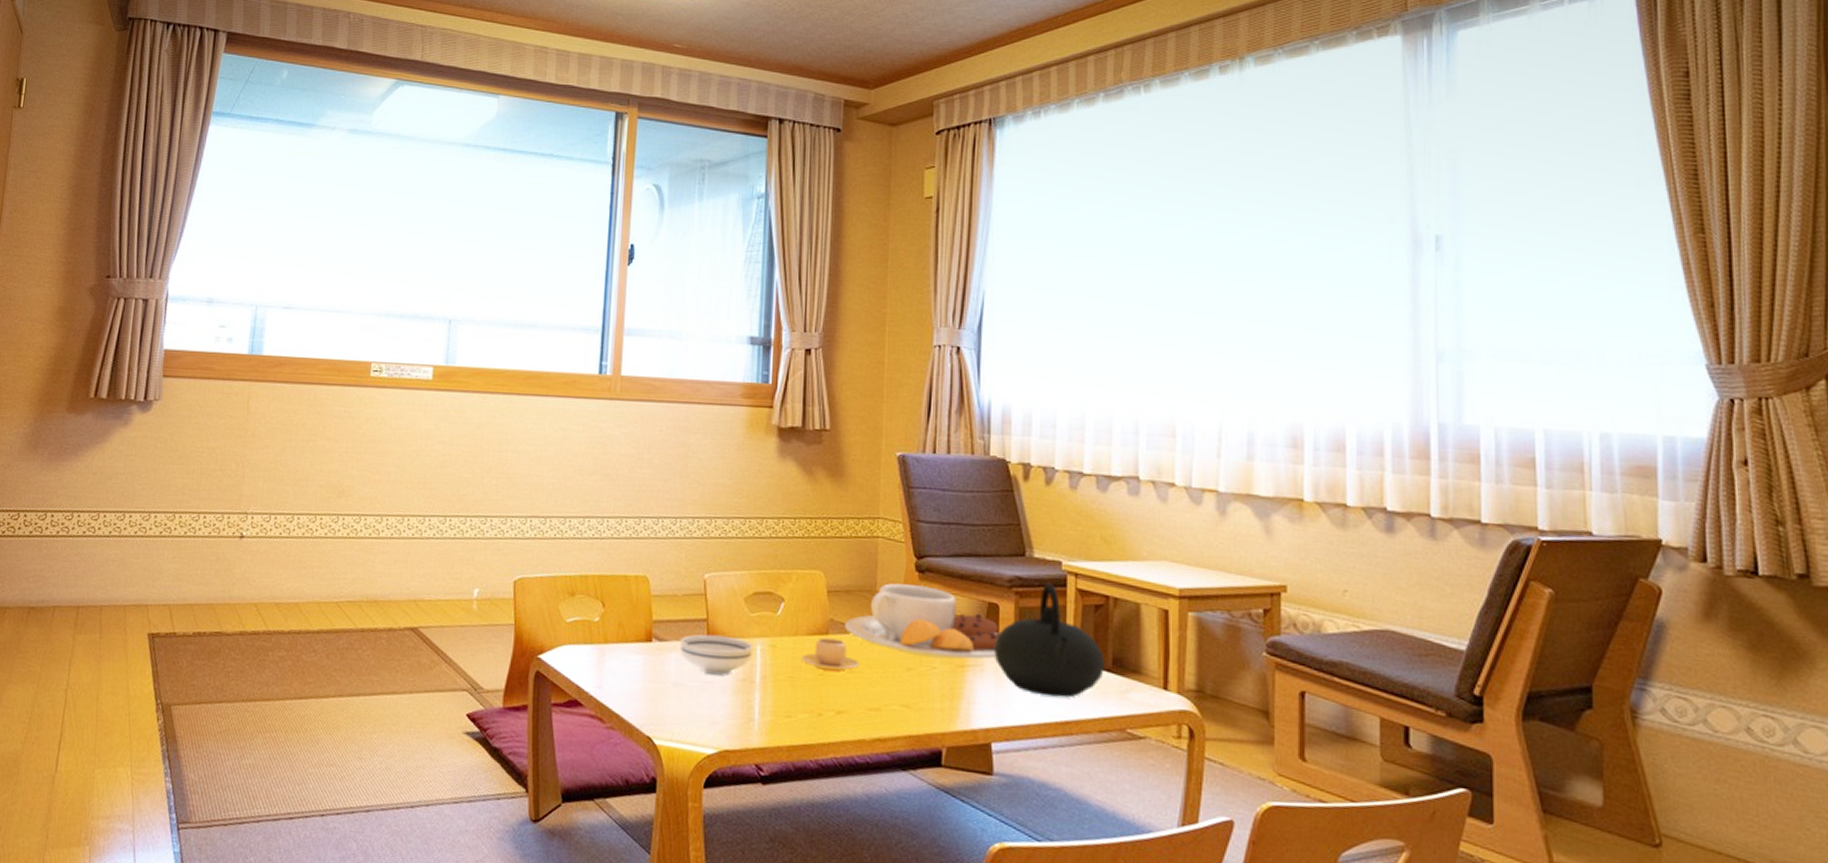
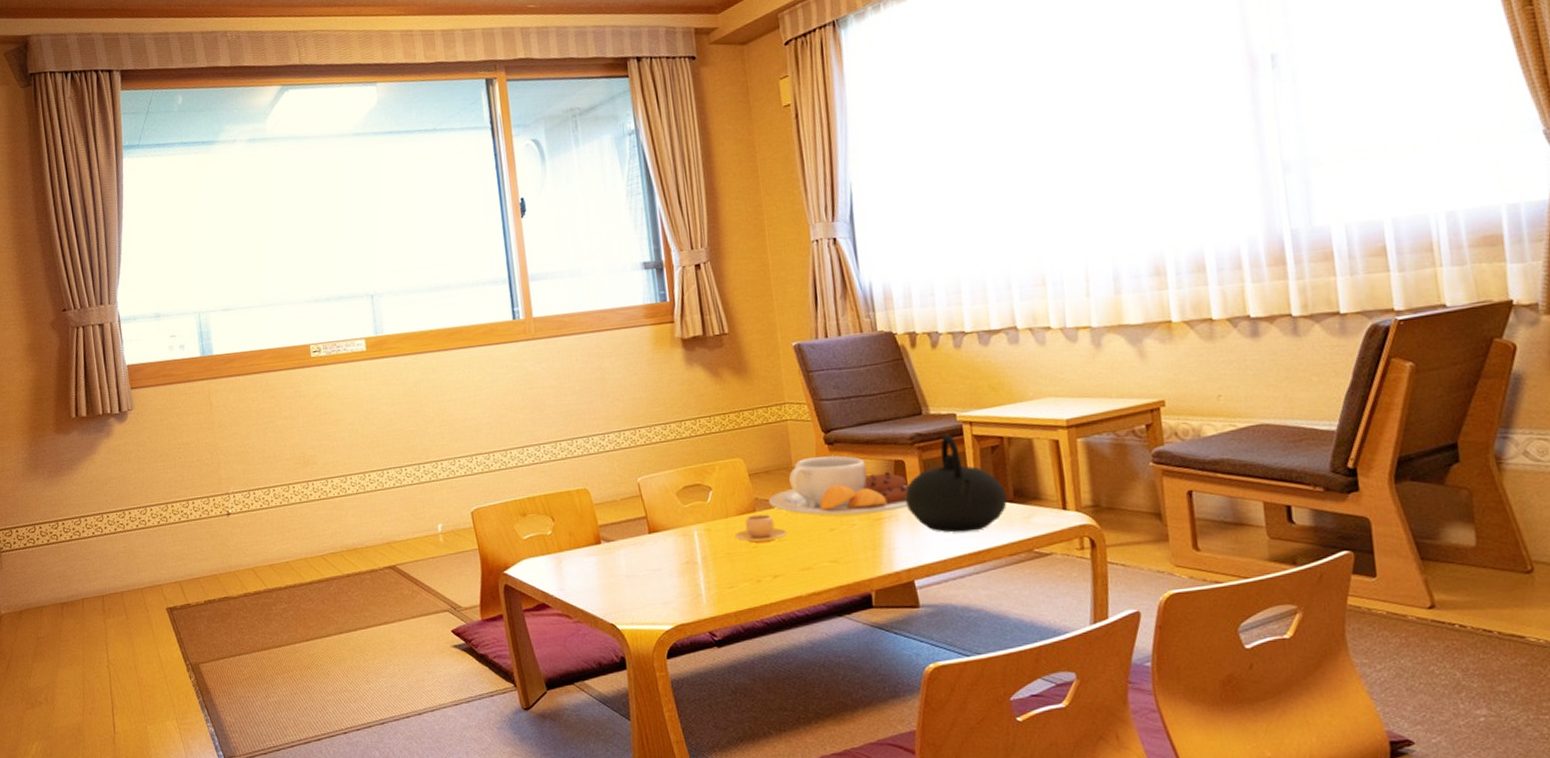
bowl: present [679,634,754,675] -> none [625,527,692,563]

